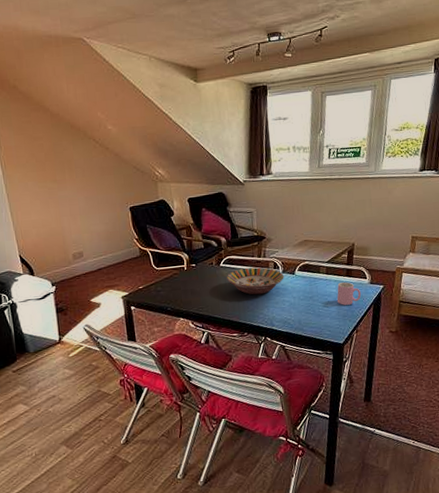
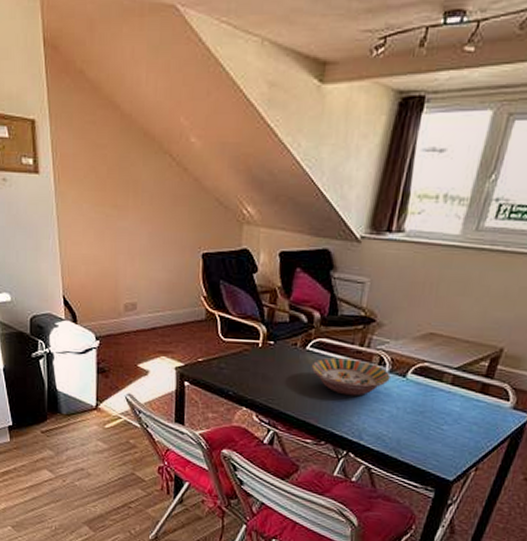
cup: present [336,282,362,305] -> none [457,399,497,432]

